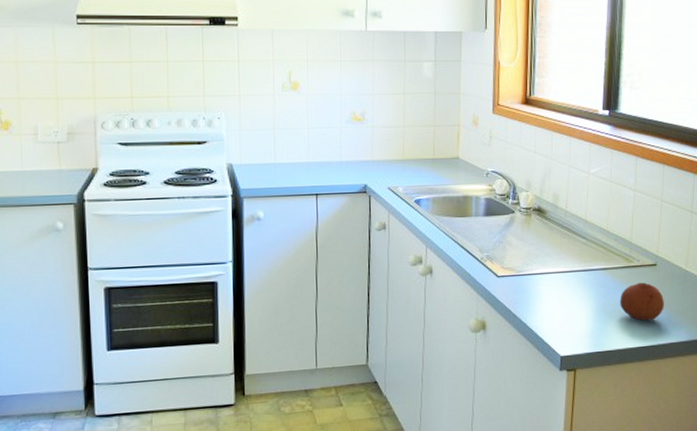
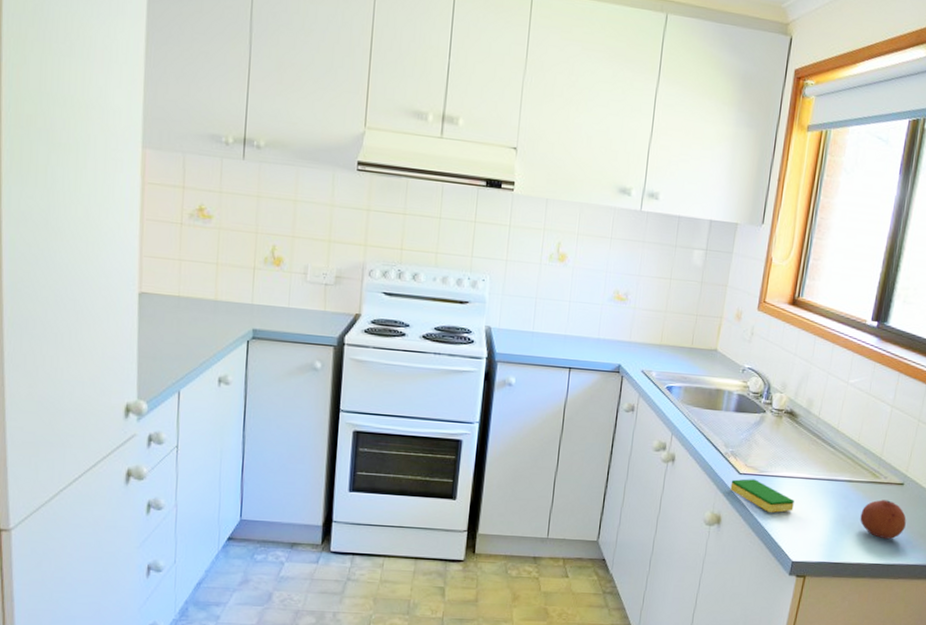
dish sponge: none [490,280,555,311] -> present [730,479,794,513]

